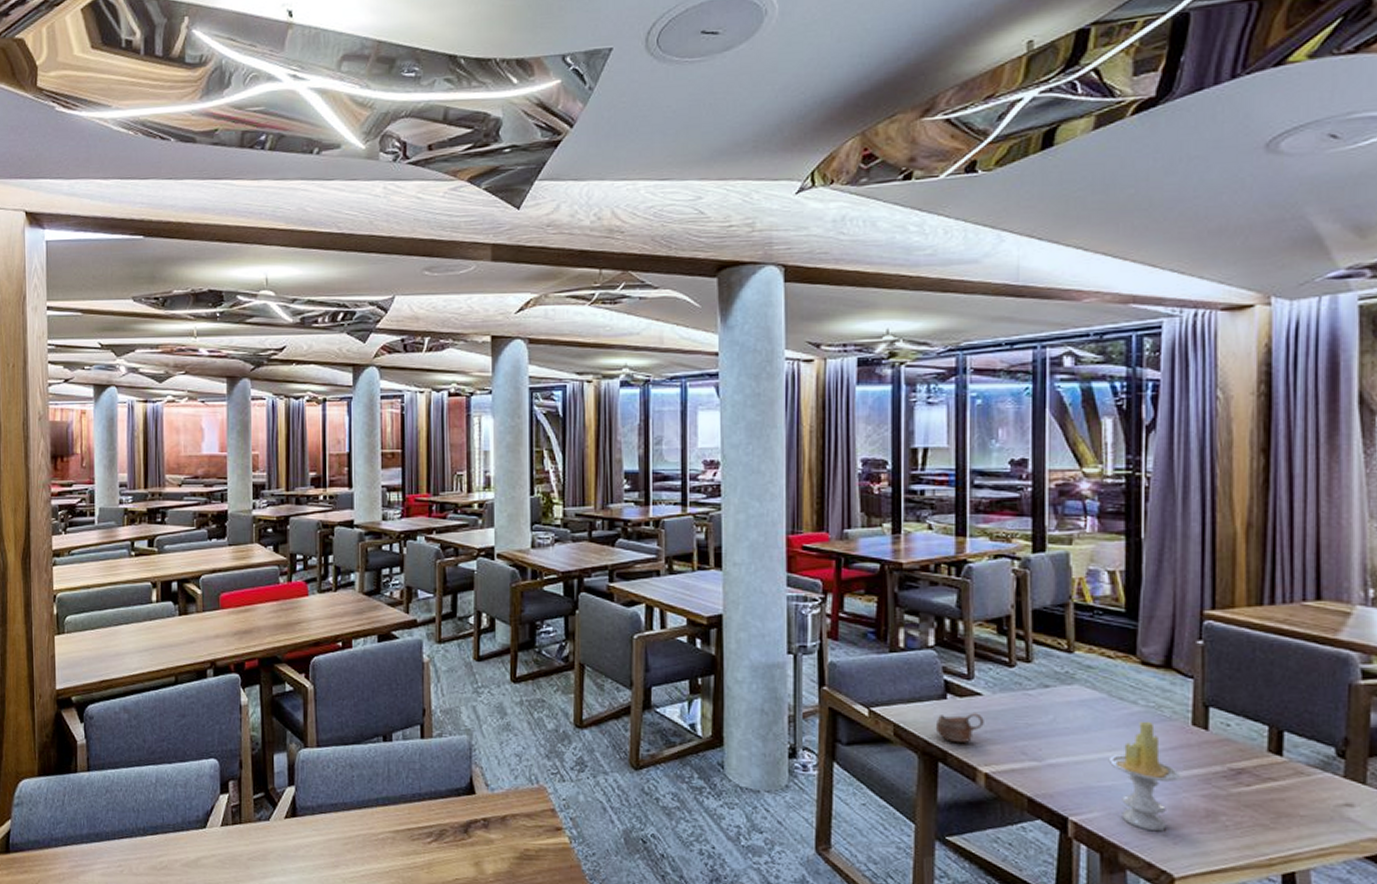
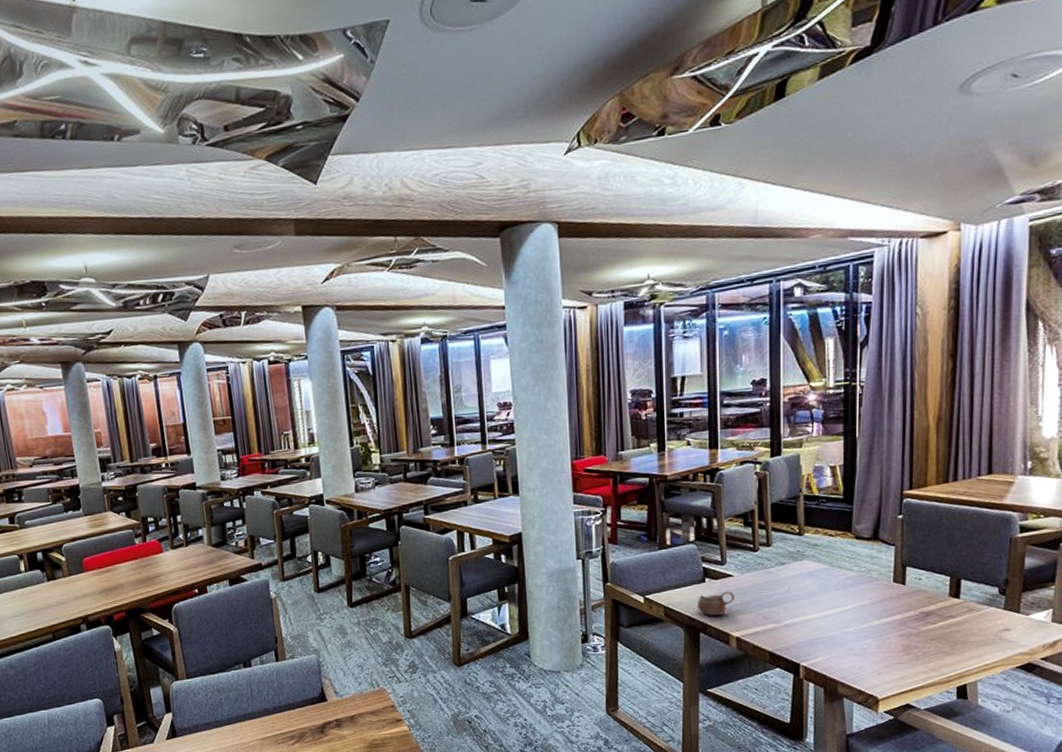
candle: present [1108,721,1181,832] -> none [830,582,885,667]

